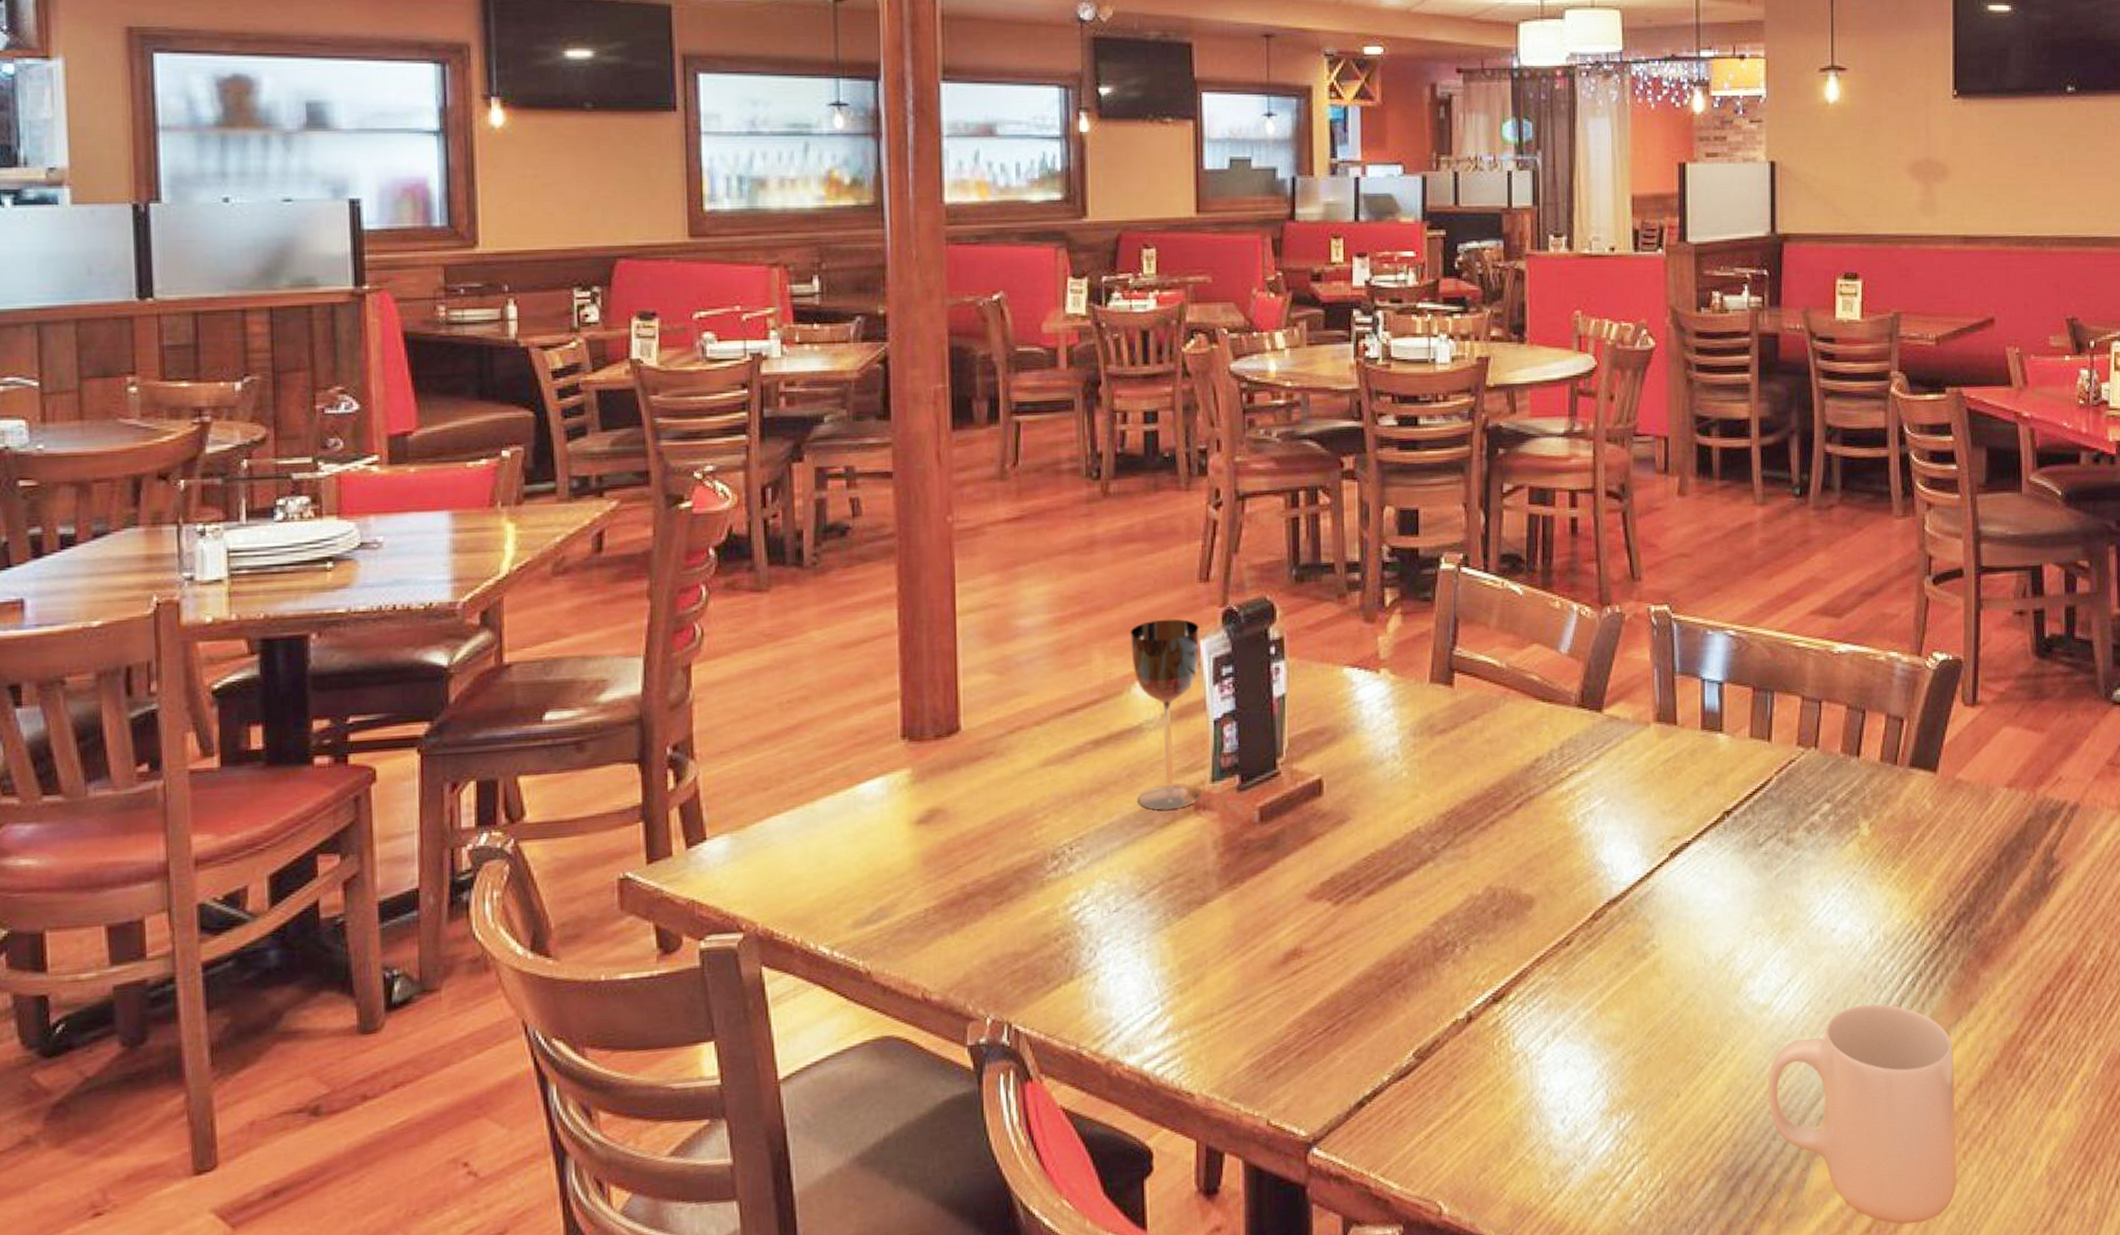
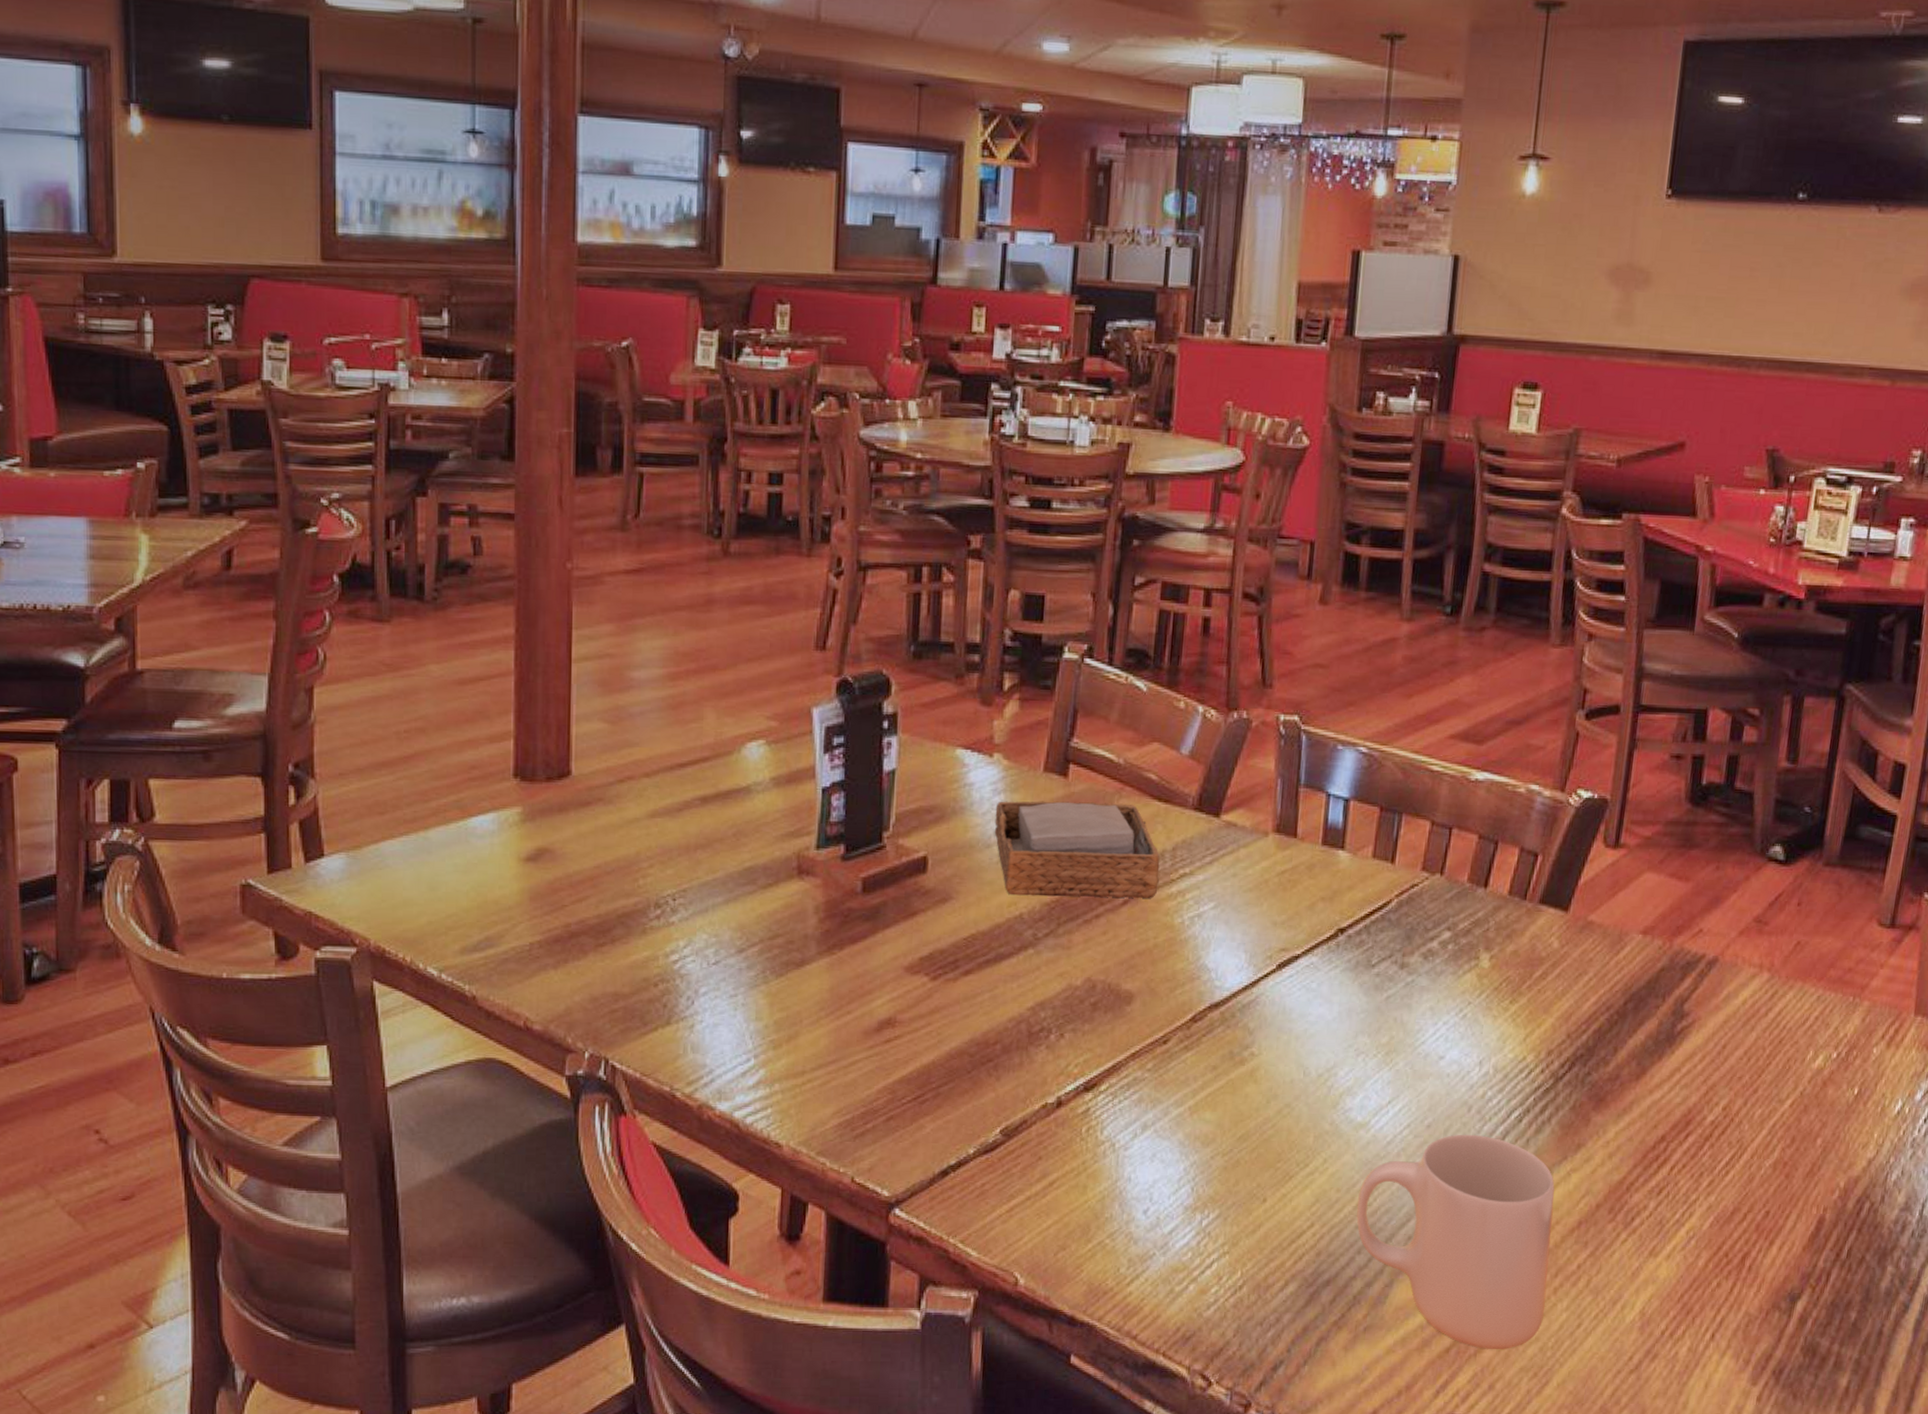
wineglass: present [1129,618,1203,810] -> none [742,683,813,872]
napkin holder: none [1386,707,1549,810] -> present [994,801,1160,898]

